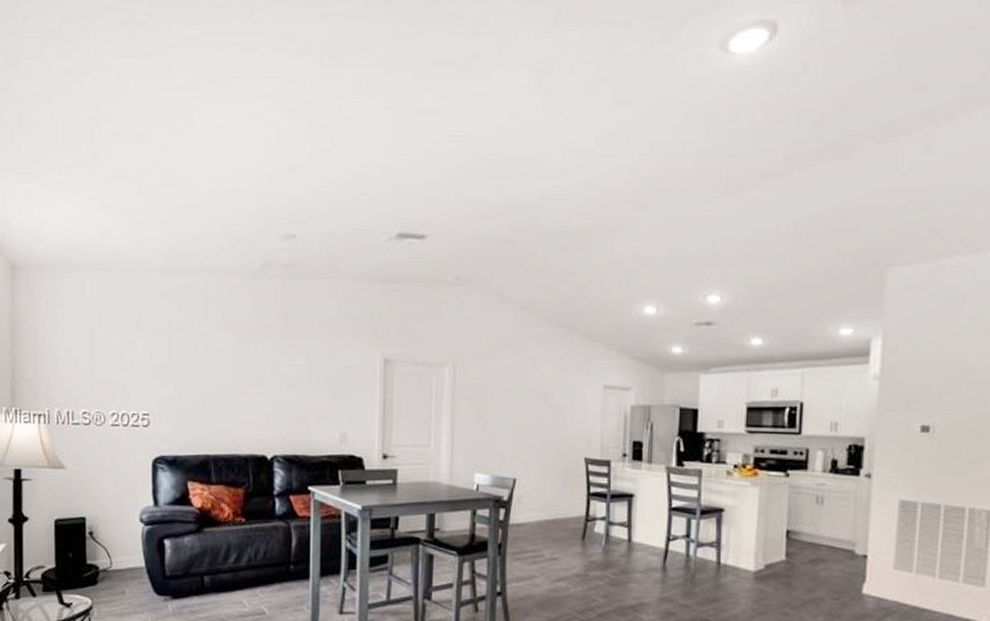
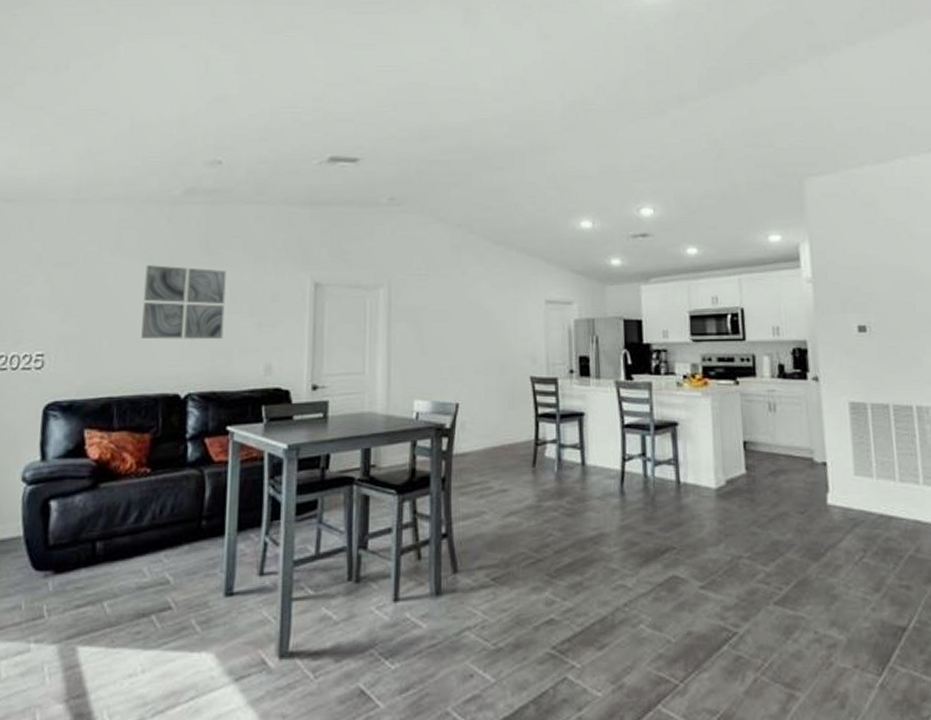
wall art: none [231,336,303,408] -> present [141,265,226,340]

